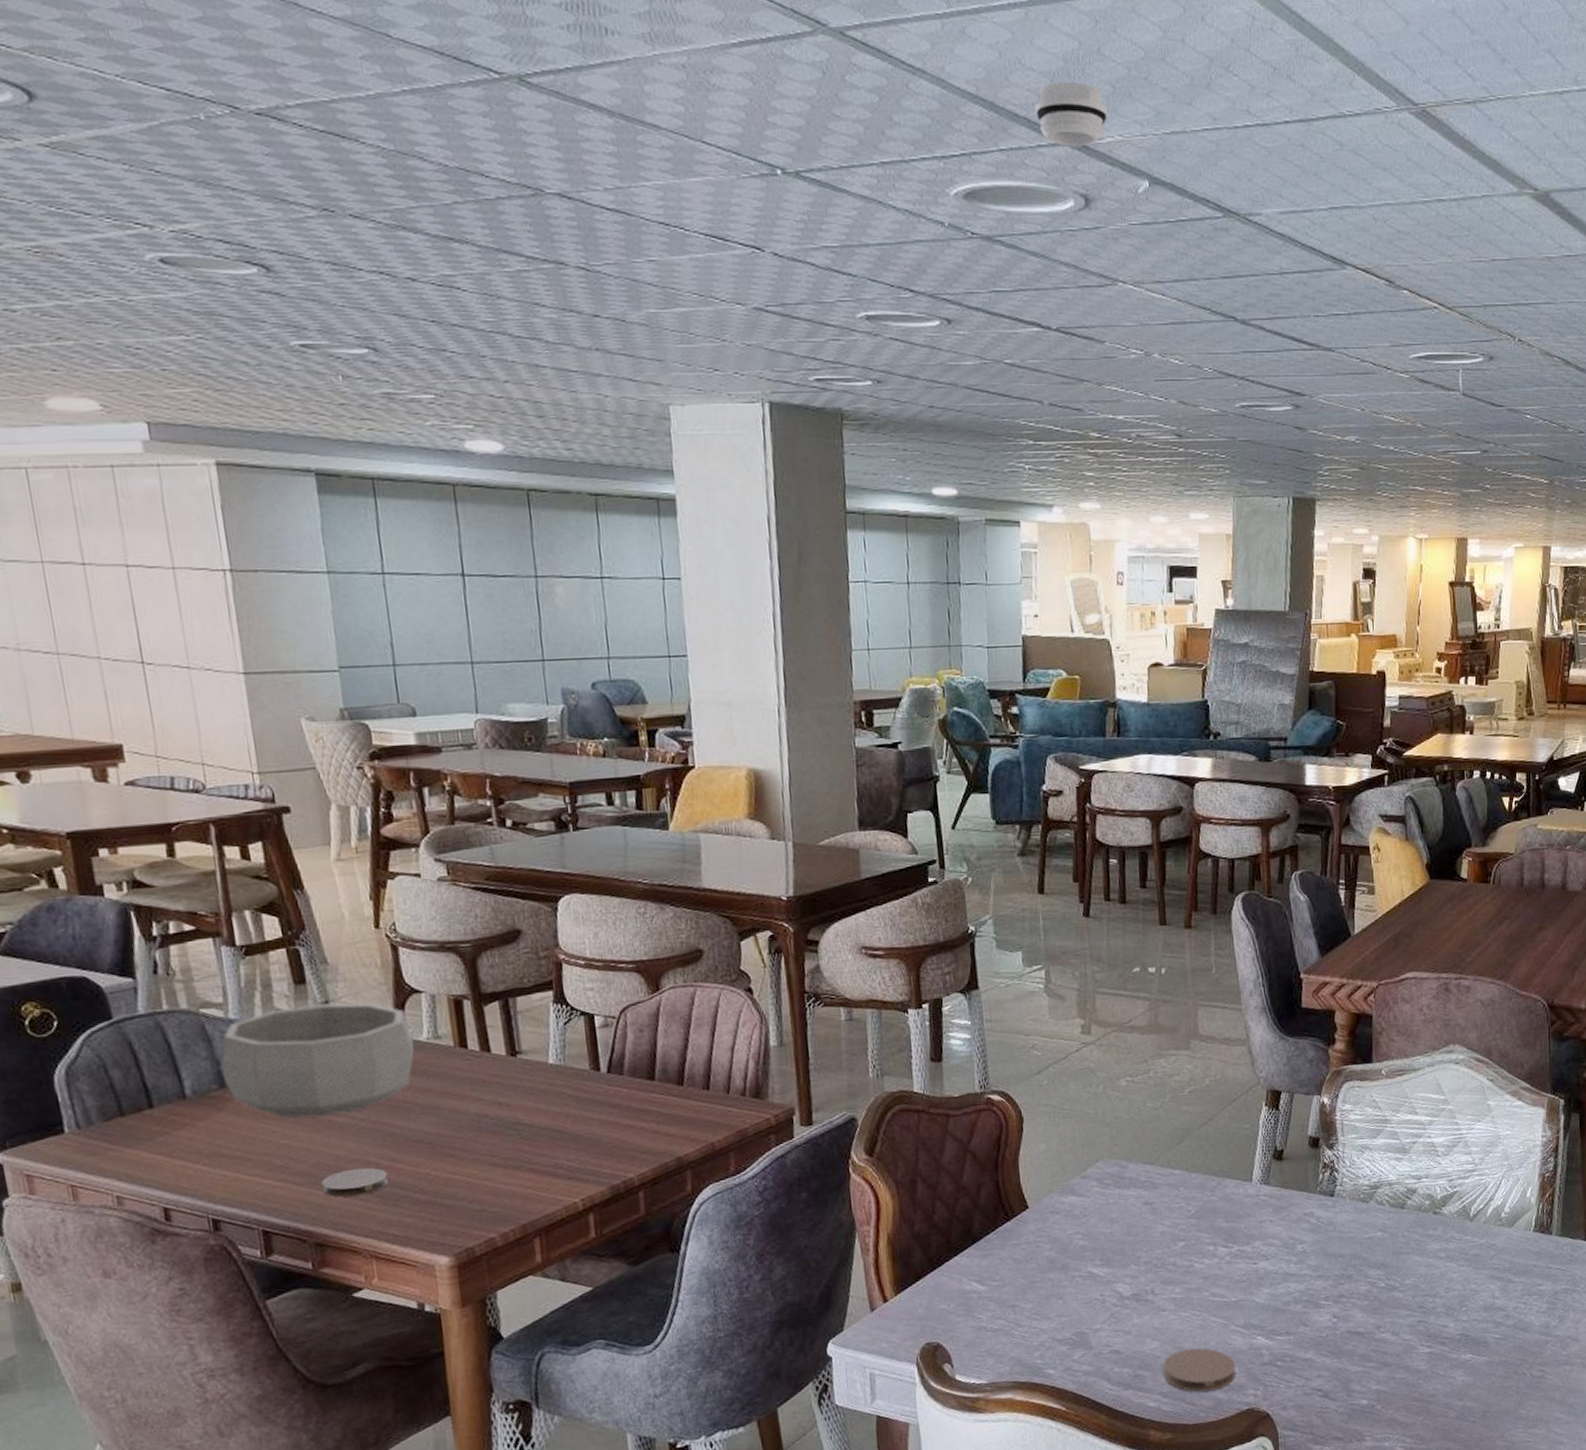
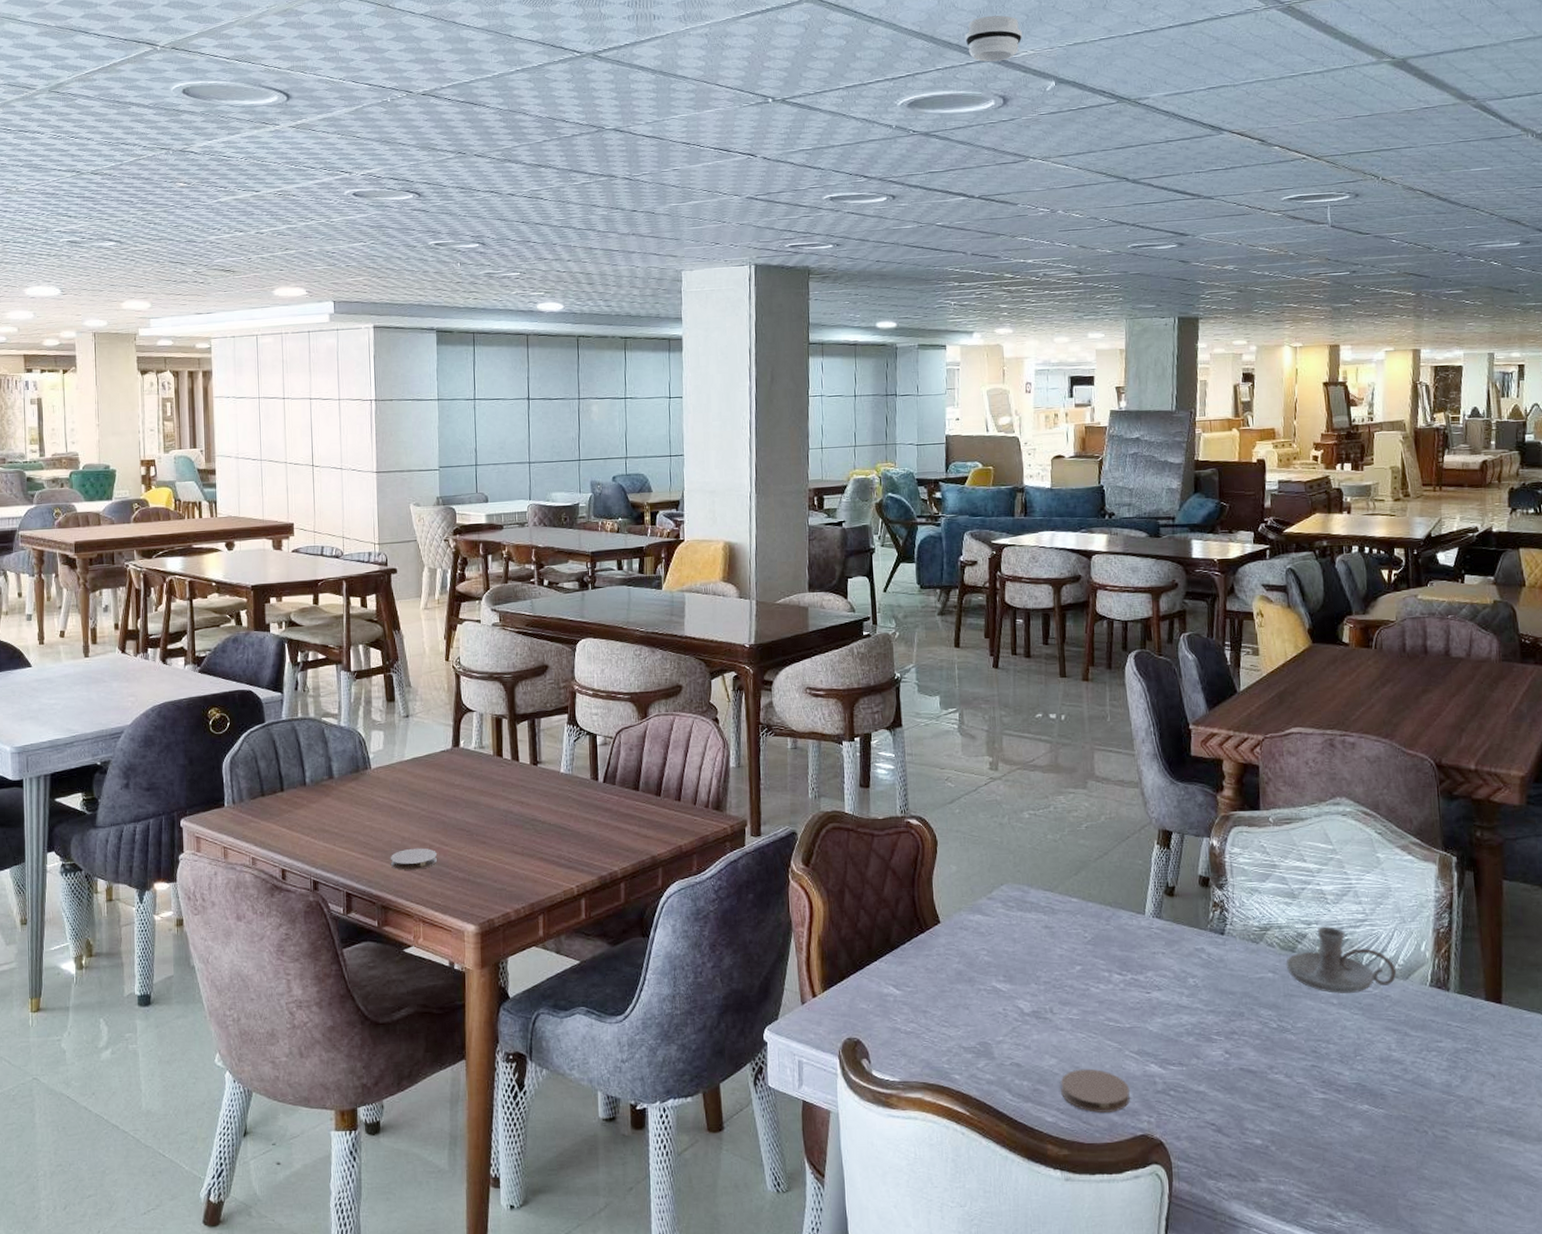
decorative bowl: present [220,1003,414,1118] -> none [331,717,465,805]
candle holder: none [1395,1178,1502,1247] -> present [1285,925,1396,993]

